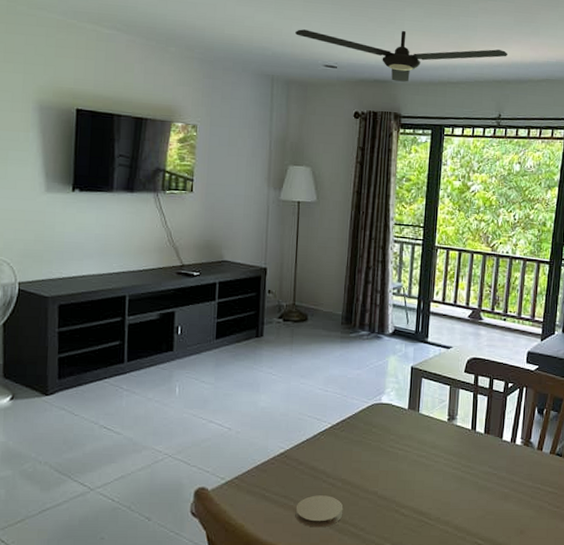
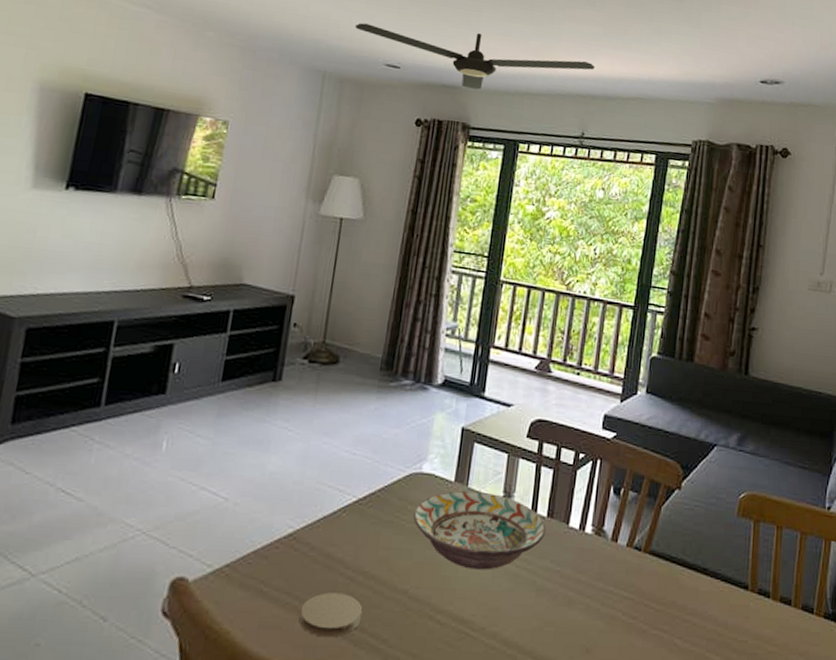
decorative bowl: none [376,415,484,475] -> present [412,490,546,570]

